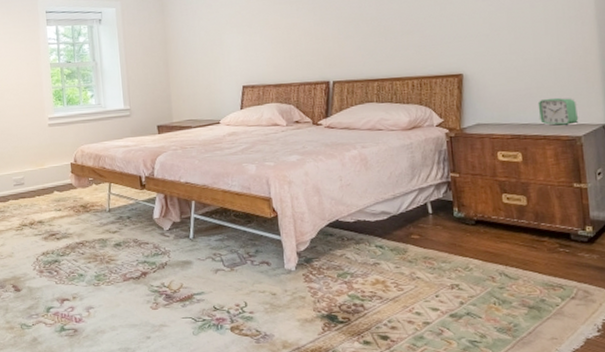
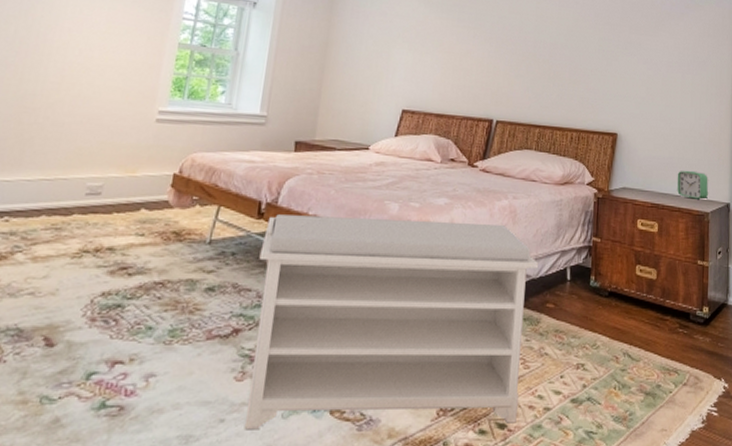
bench: none [149,171,398,344] -> present [244,214,539,430]

